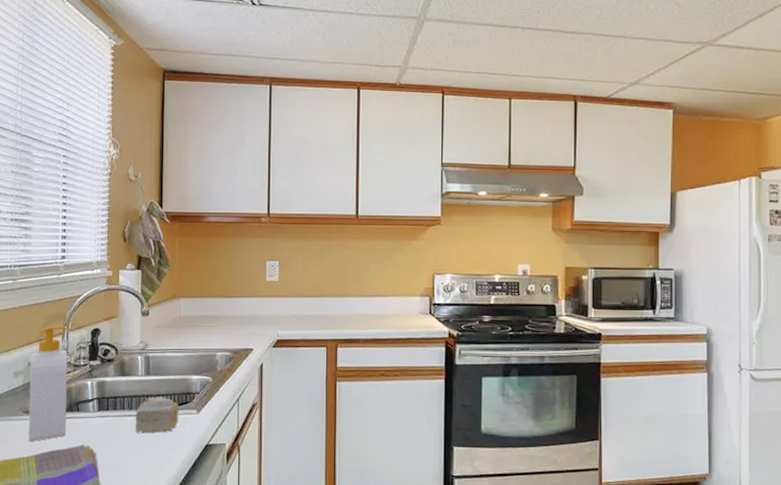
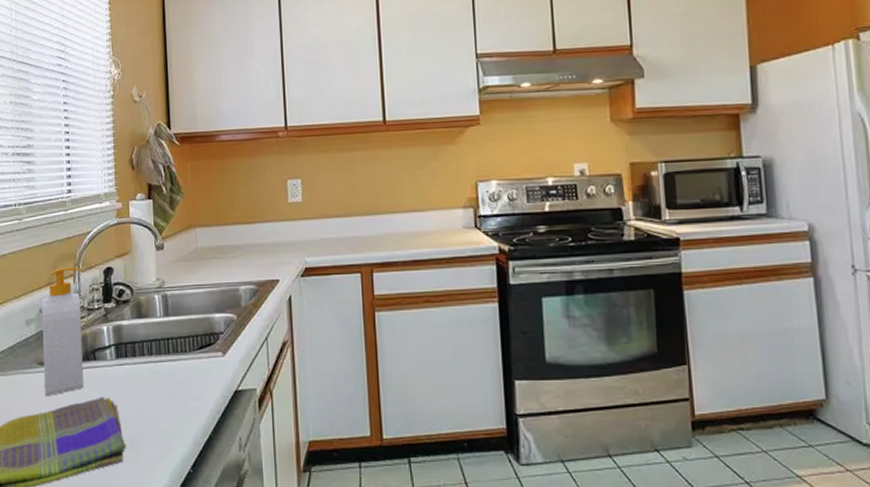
cake slice: present [135,396,179,433] -> none [156,339,204,381]

